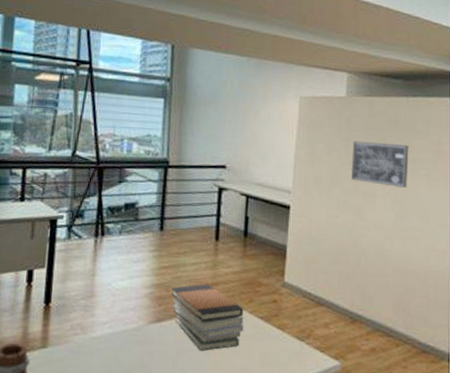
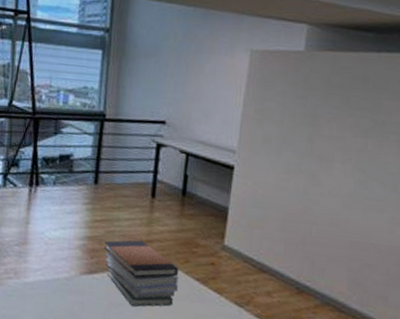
wall art: present [351,141,409,188] -> none [306,100,378,154]

